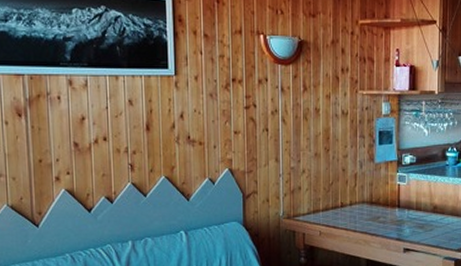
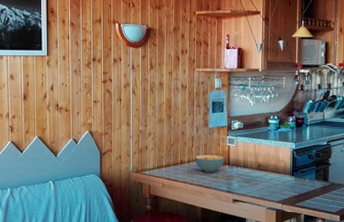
cereal bowl: none [358,195,394,218] -> present [194,154,224,173]

